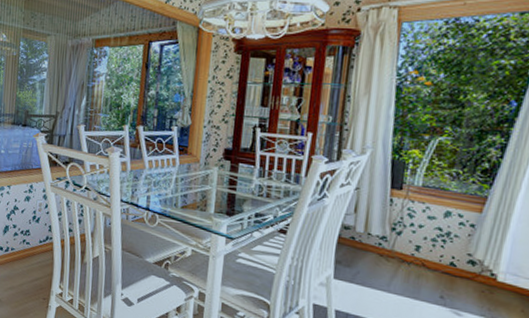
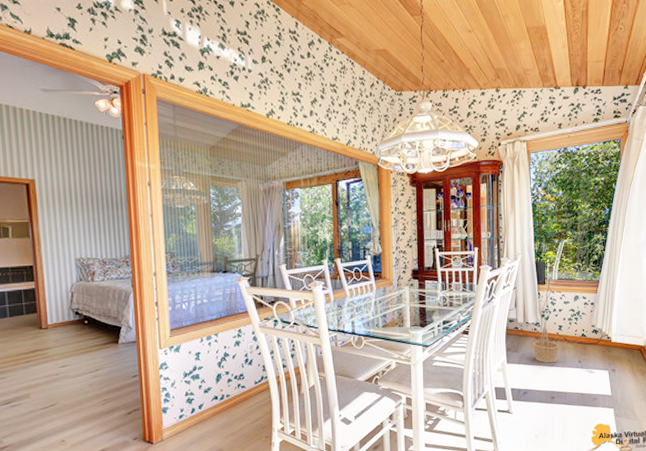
basket: none [374,242,414,291] -> present [533,326,560,363]

